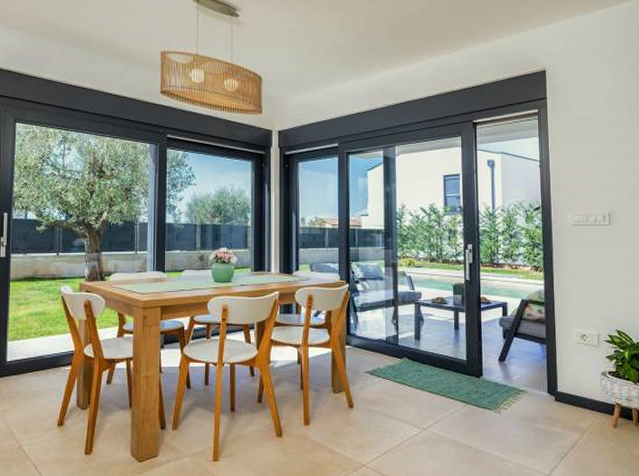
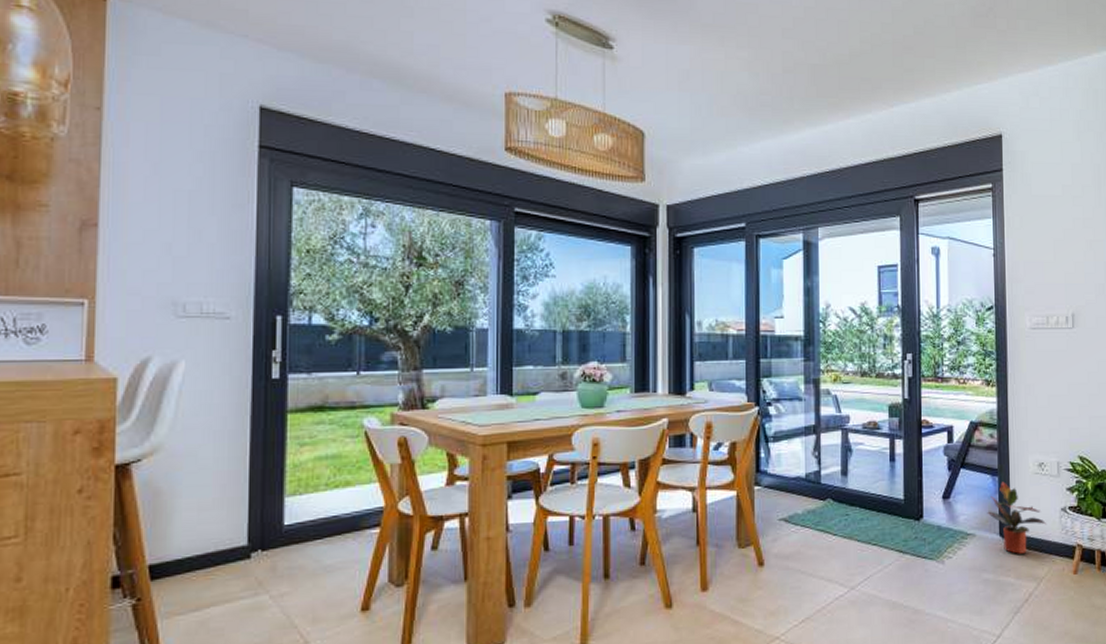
potted plant: none [537,349,588,409] -> present [987,481,1046,554]

